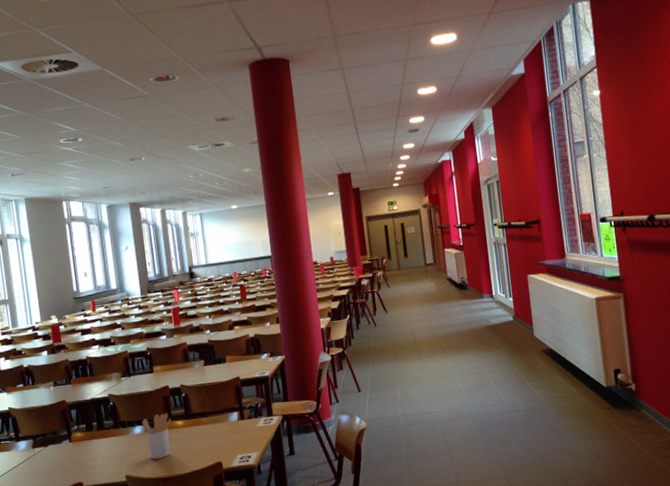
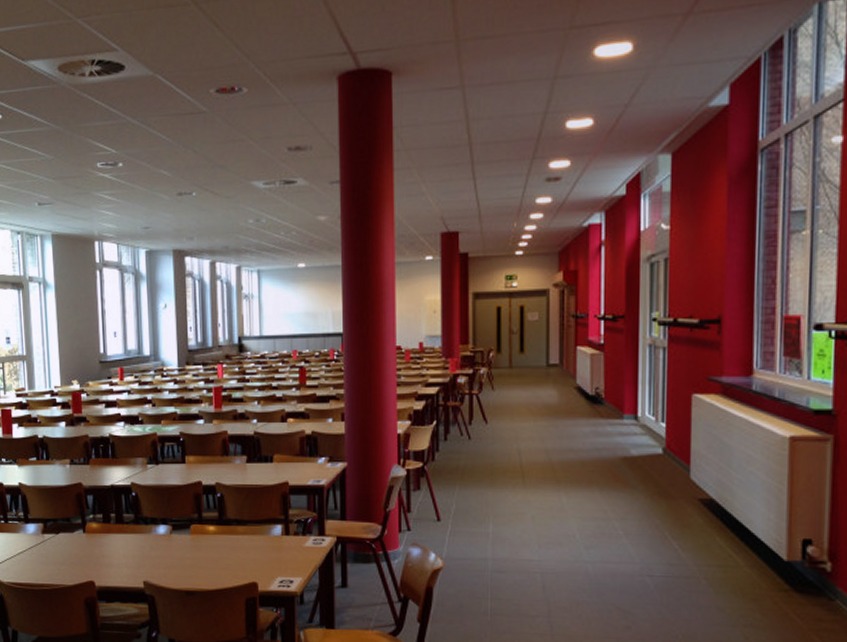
utensil holder: present [141,413,172,459] -> none [167,513,203,568]

